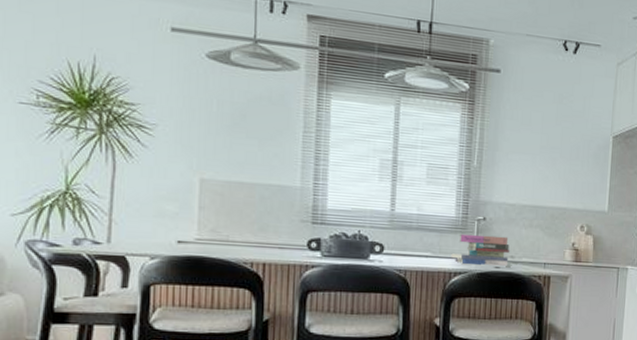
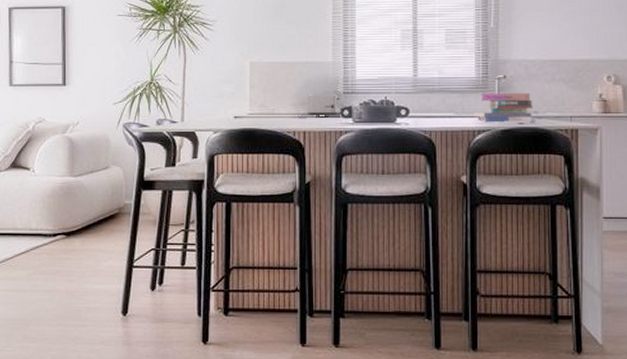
toaster: none [268,222,308,247] -> present [307,94,340,116]

